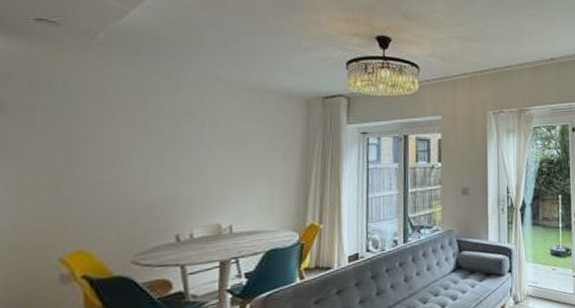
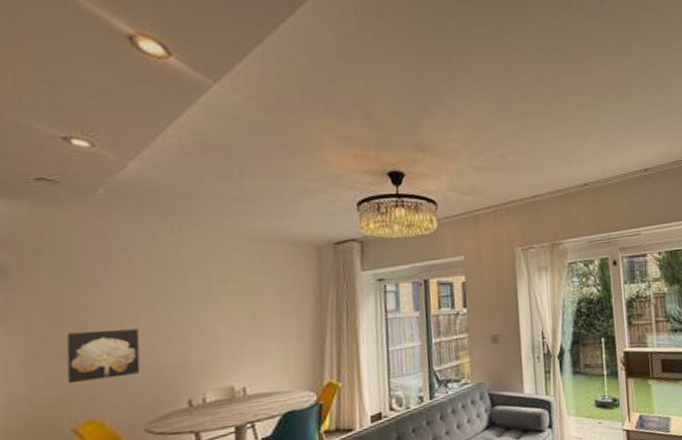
wall art: none [57,166,132,216] -> present [66,329,141,384]

